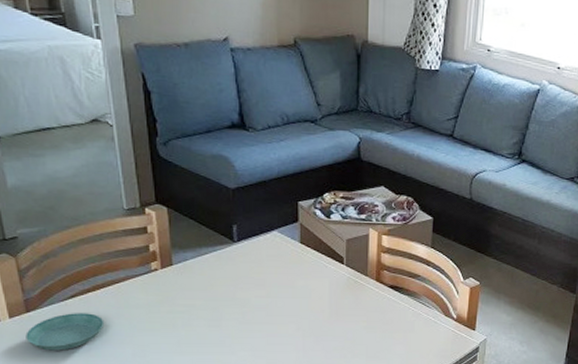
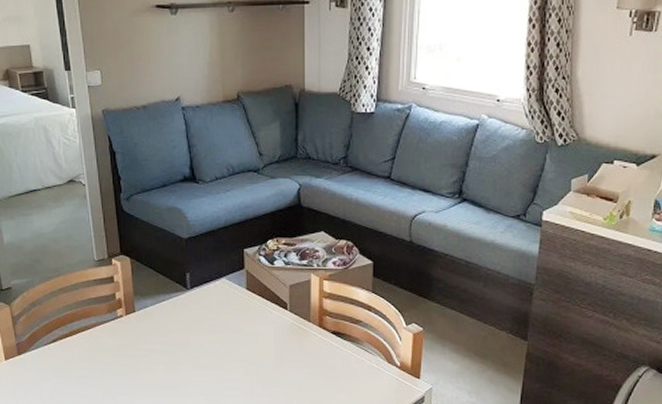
saucer: present [25,313,105,351] -> none [17,356,80,391]

